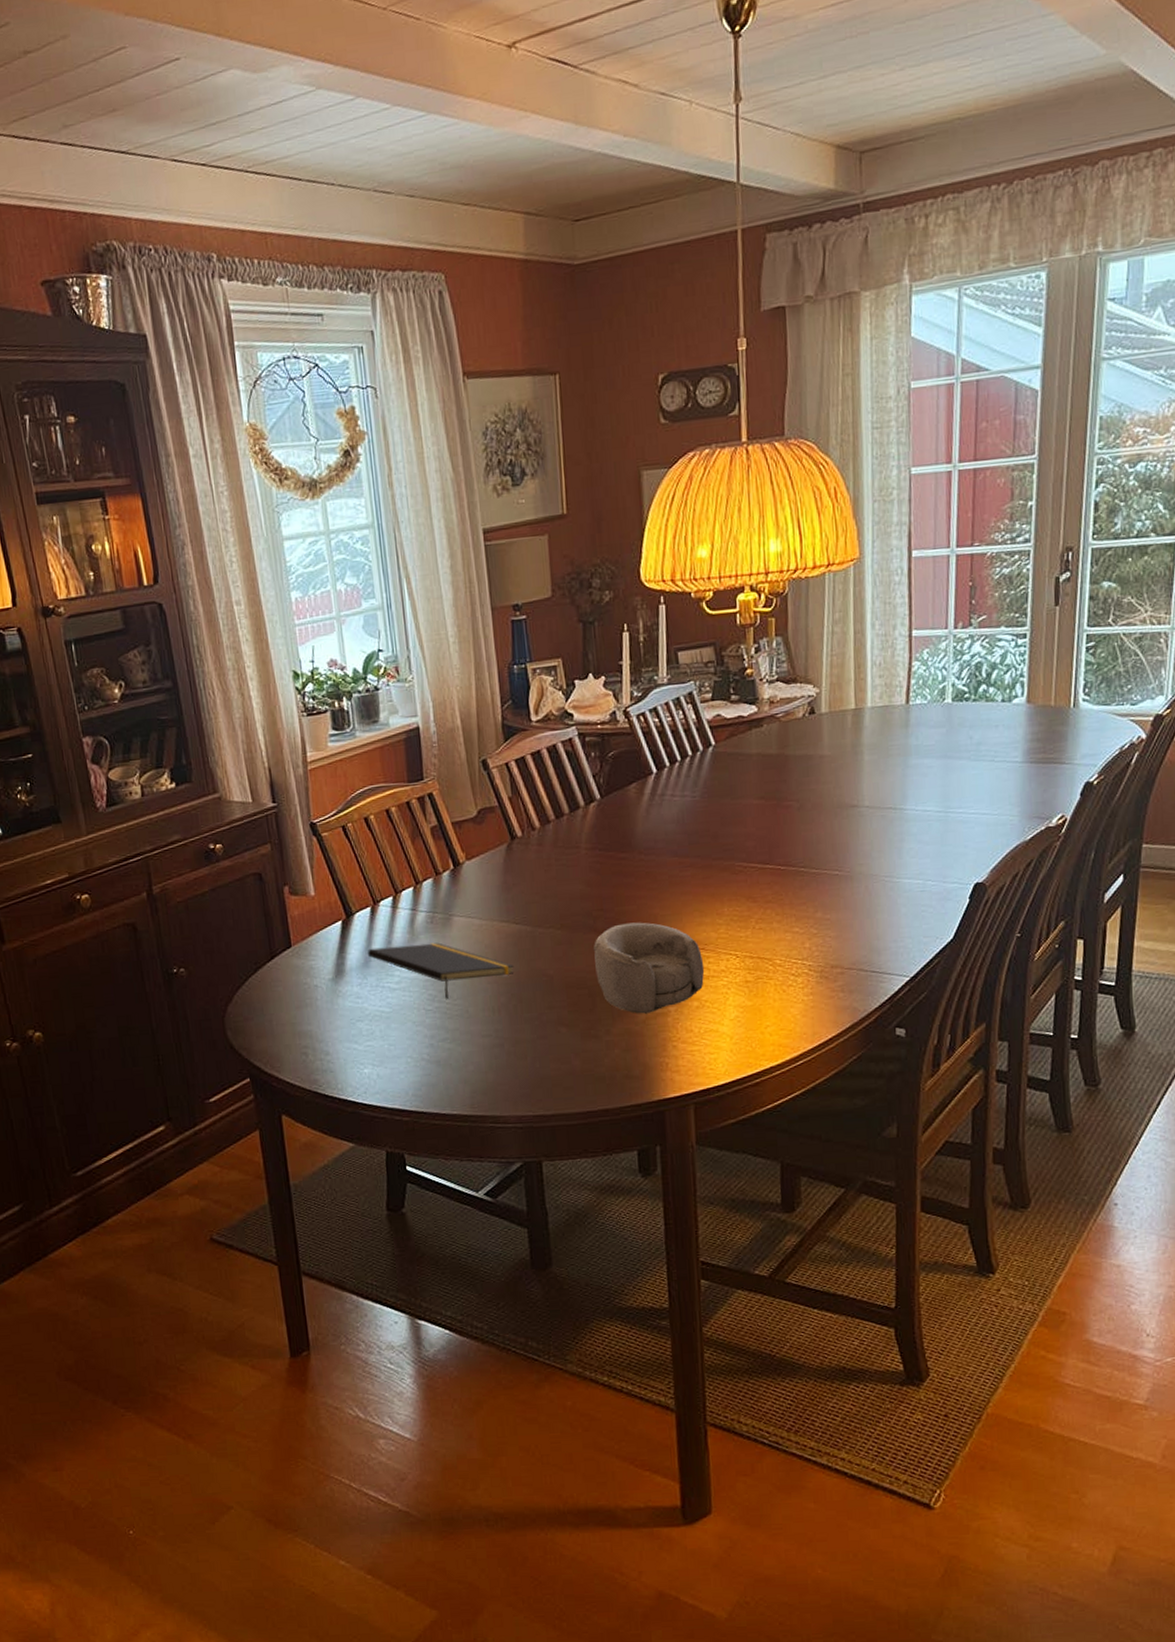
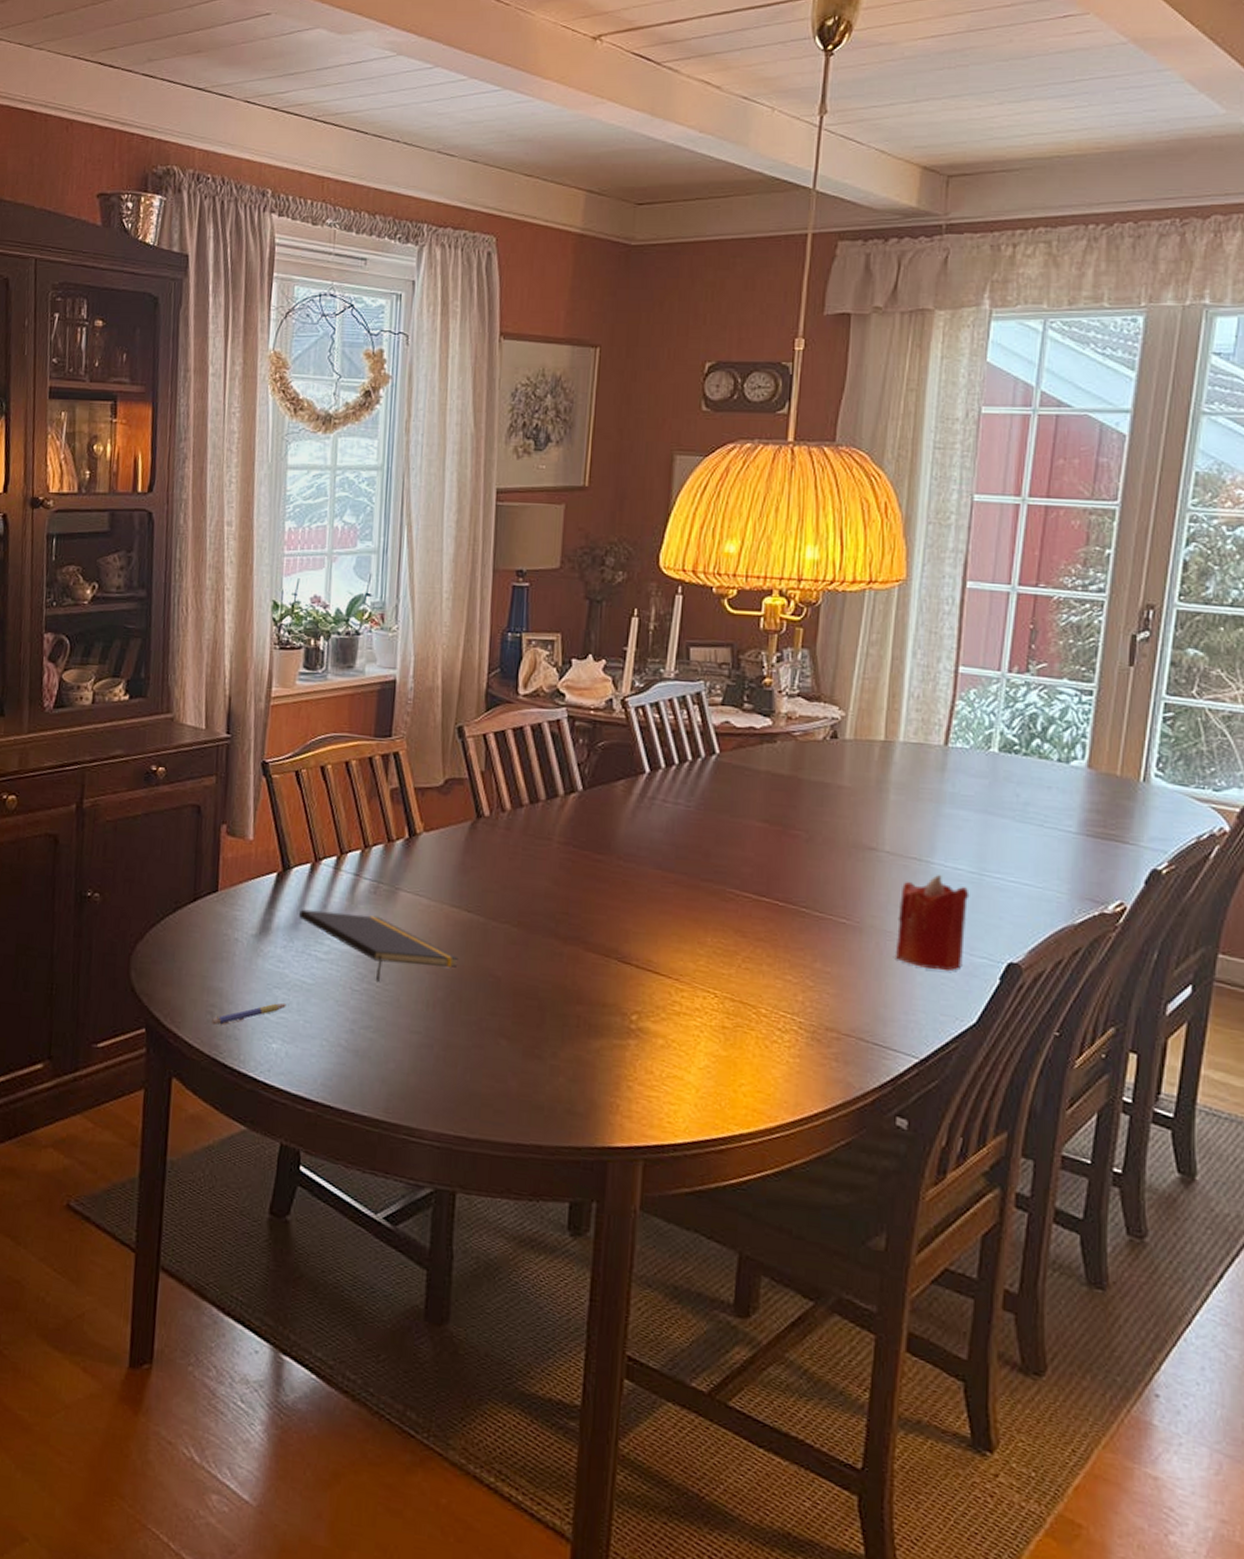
pen: none [306,1033,371,1064] -> present [210,1003,286,1026]
decorative bowl: present [594,922,705,1014] -> none [550,933,676,1043]
candle: none [881,819,939,901] -> present [894,875,970,972]

